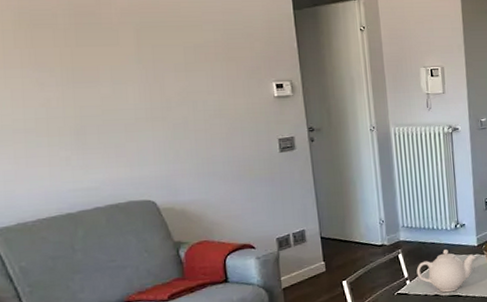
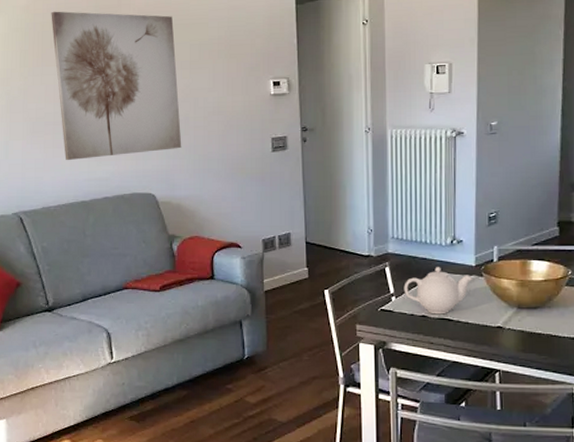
wall art: none [12,8,182,170] -> present [51,11,182,160]

